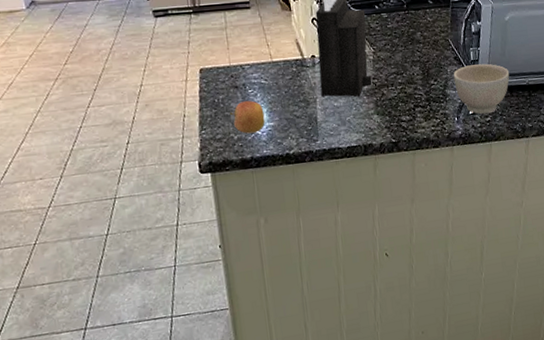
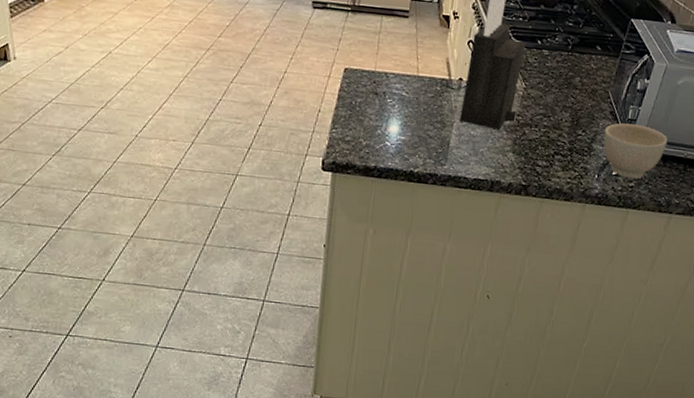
apple: present [229,101,265,134] -> none [363,109,398,143]

